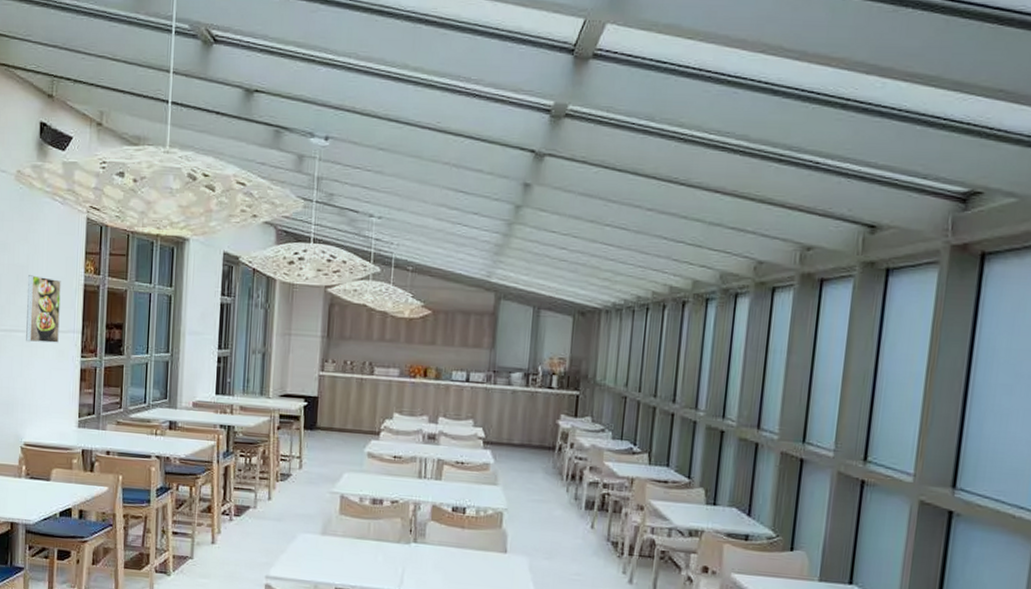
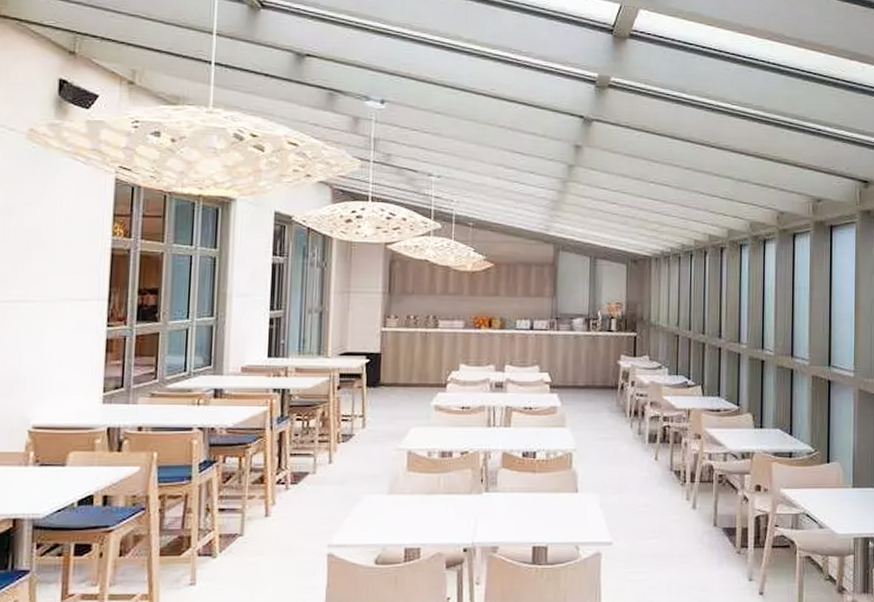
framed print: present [26,275,61,343] -> none [37,240,83,313]

